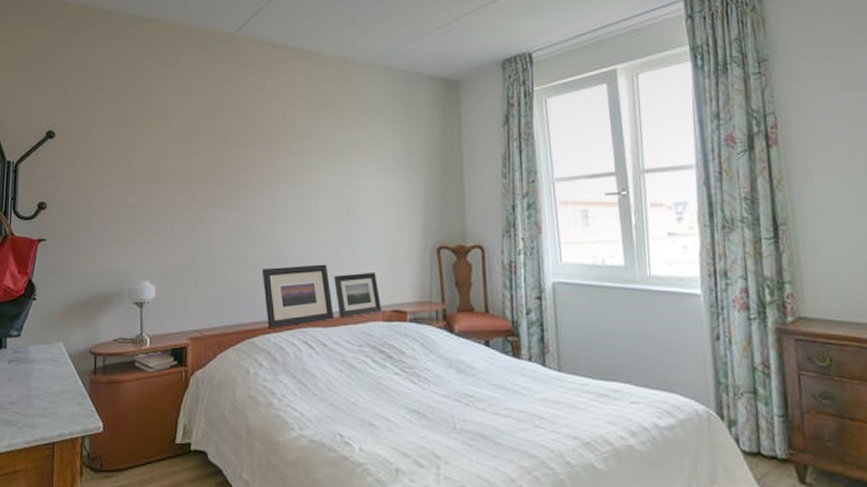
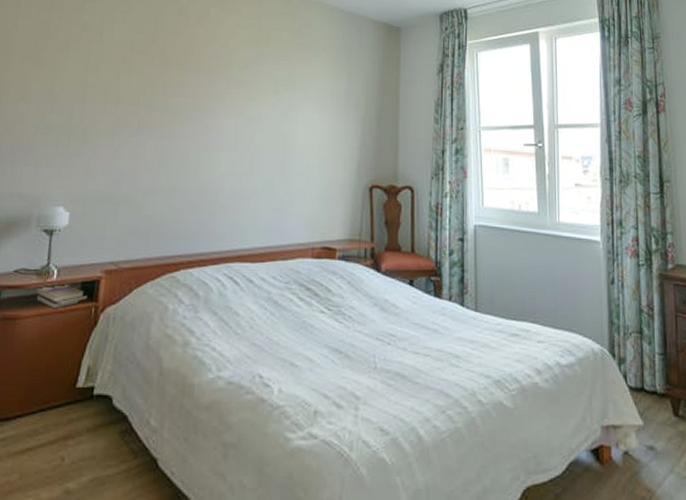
picture frame: present [261,264,335,328] -> none [190,197,263,262]
picture frame: present [334,273,381,317] -> none [265,208,311,253]

